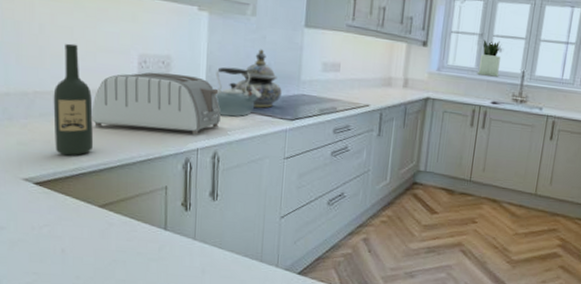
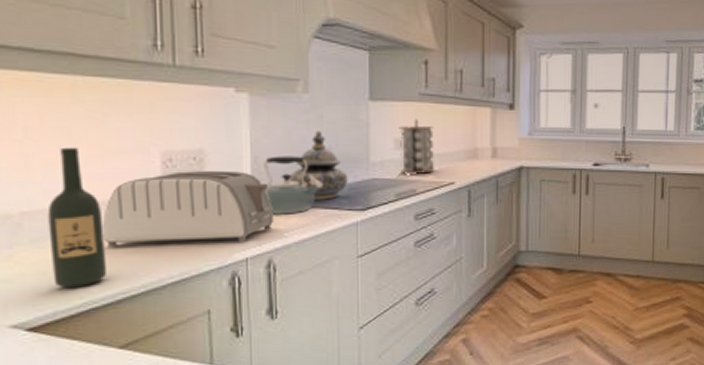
spice rack: none [325,46,356,95] -> present [398,119,434,174]
planter: present [476,39,502,77] -> none [573,95,600,136]

